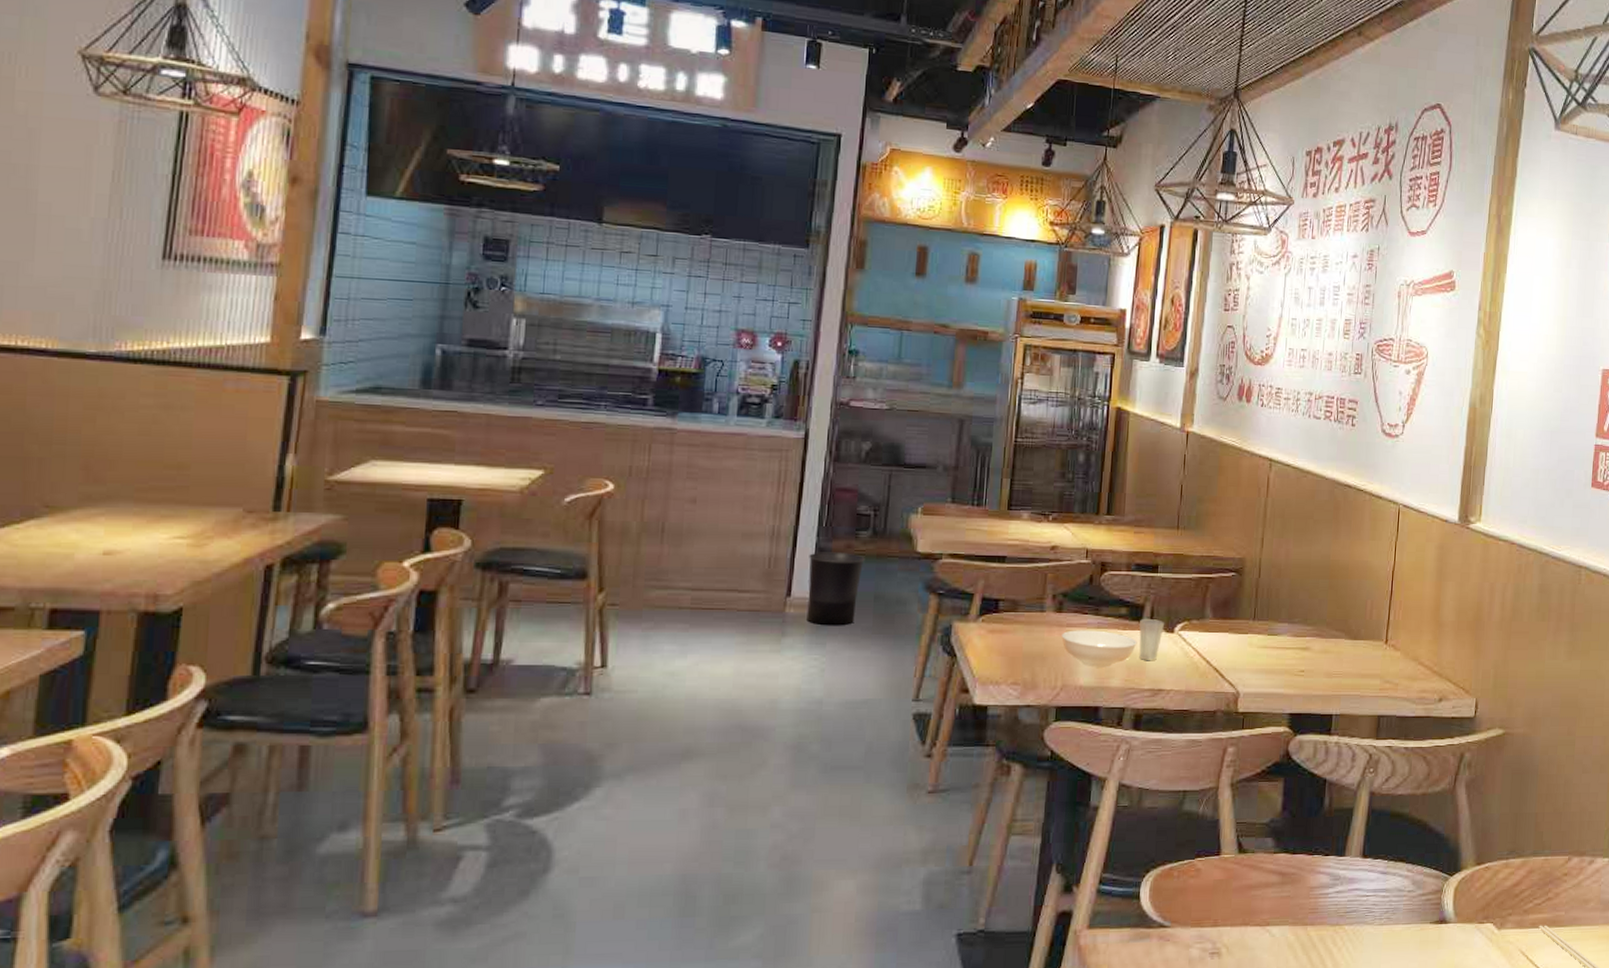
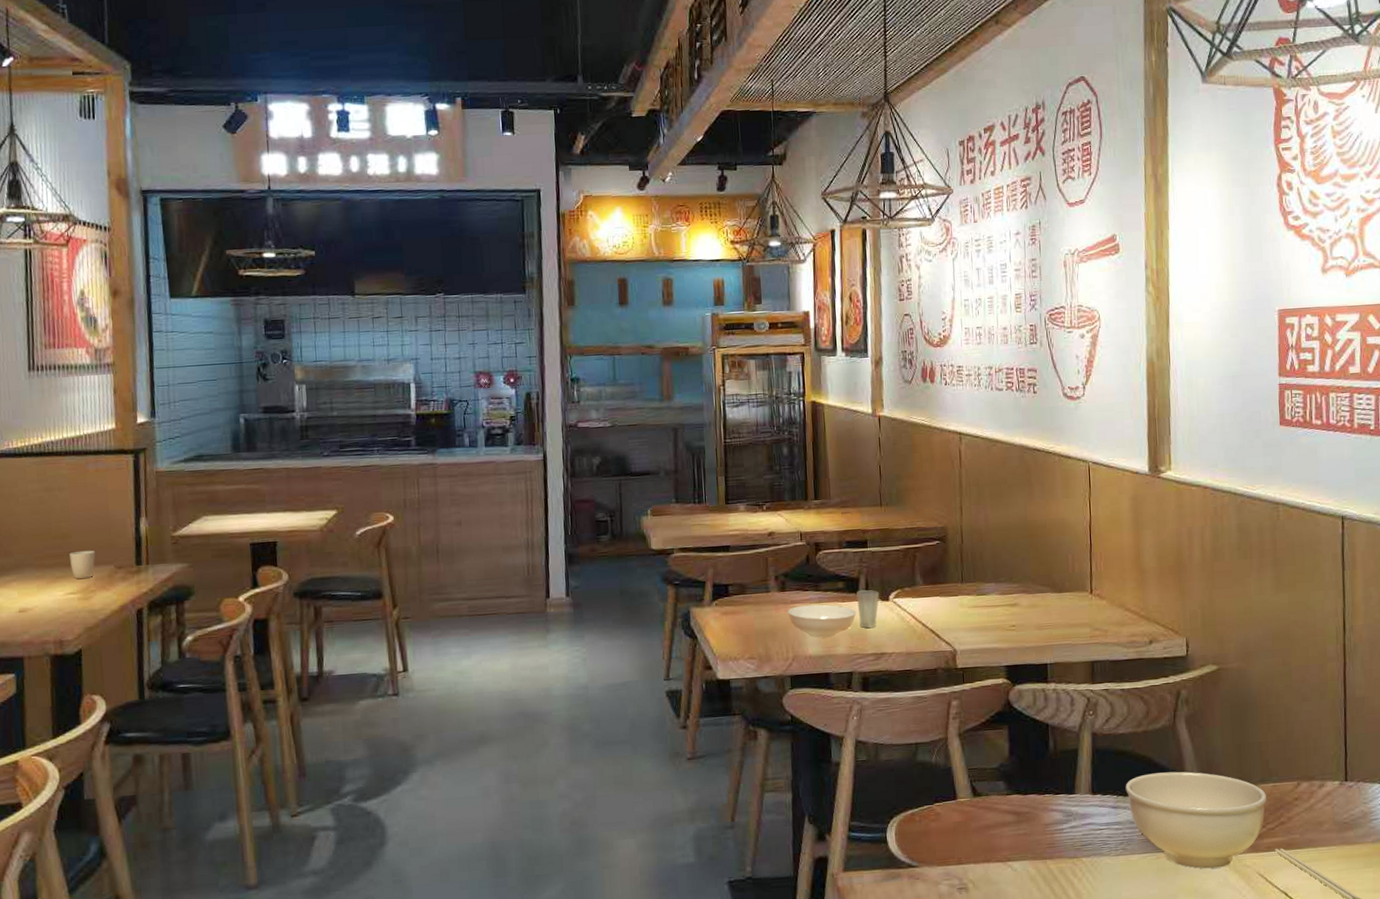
cup: none [183,486,220,520] -> present [70,550,96,579]
waste bin: present [807,552,865,626] -> none [560,555,608,621]
soup bowl: none [1397,838,1538,944] -> present [1125,771,1267,869]

